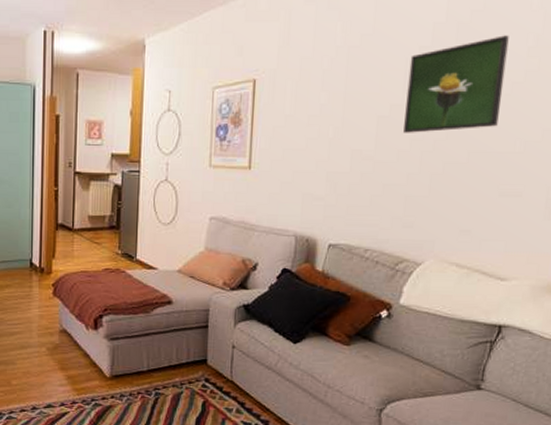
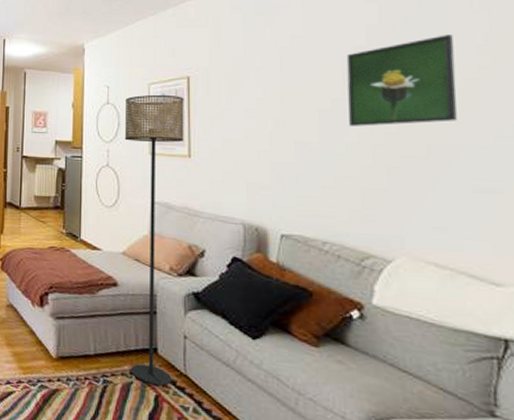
floor lamp: none [182,100,249,393] -> present [124,94,184,386]

